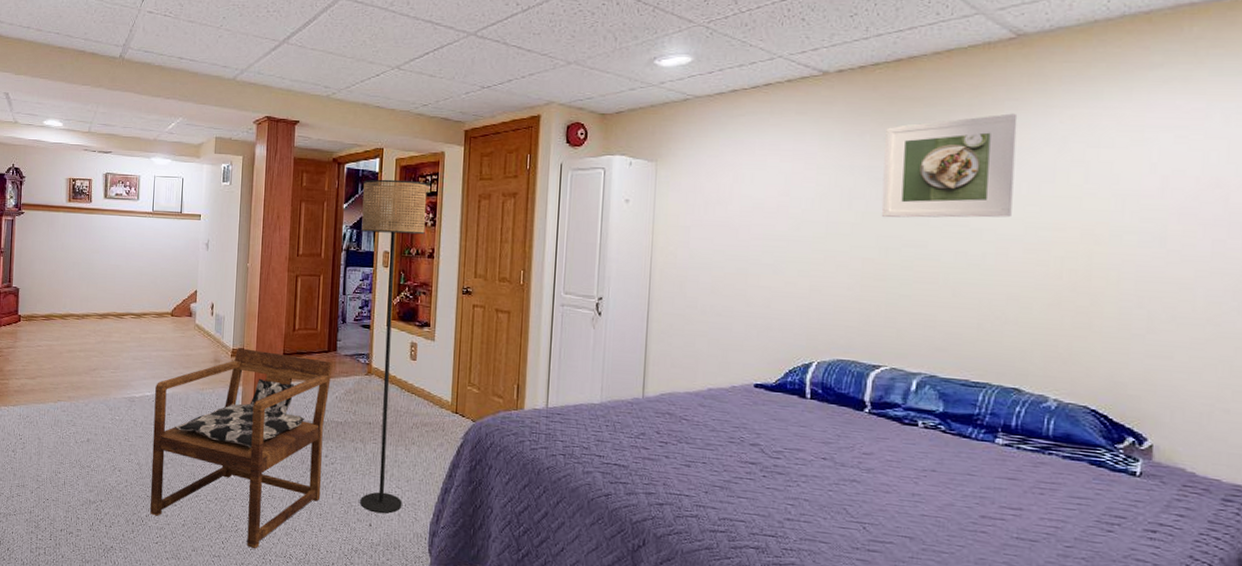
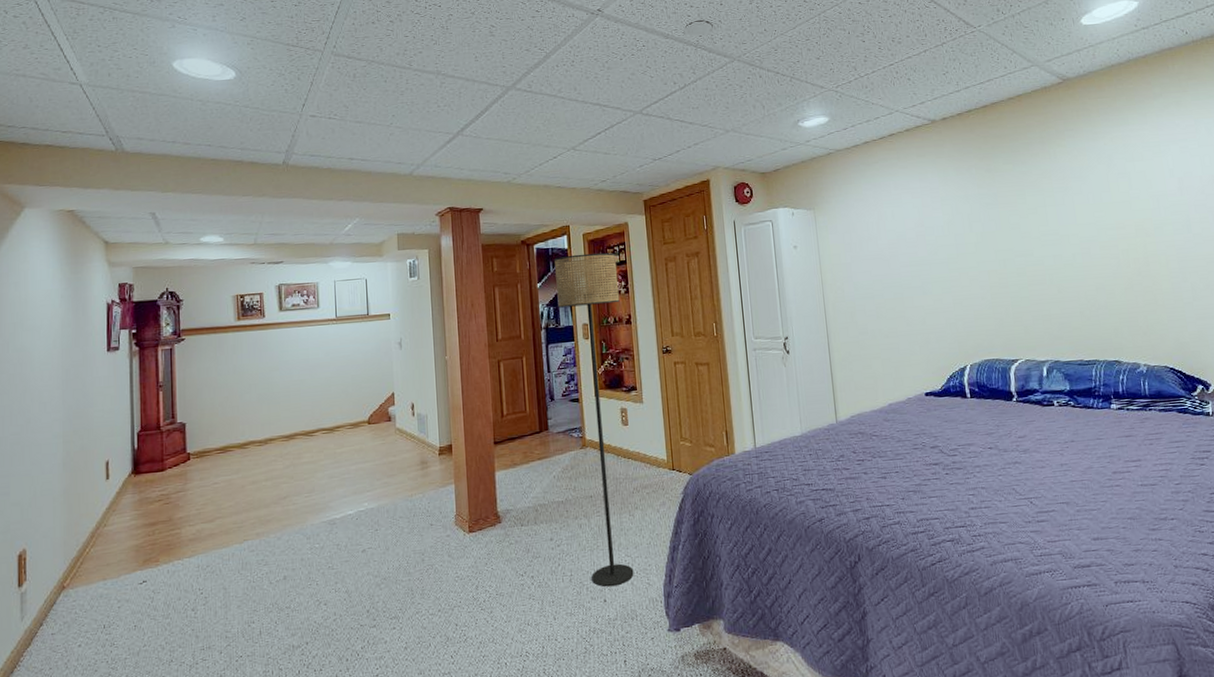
armchair: present [150,348,333,550] -> none [358,441,551,656]
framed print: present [881,113,1018,218] -> none [986,141,1086,235]

